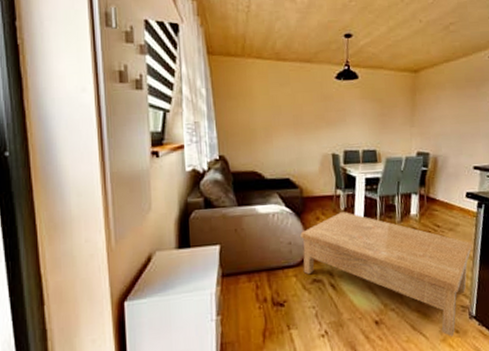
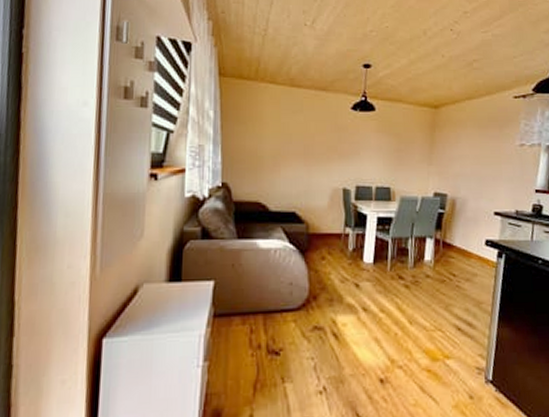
coffee table: present [300,212,472,337] -> none [303,253,491,404]

